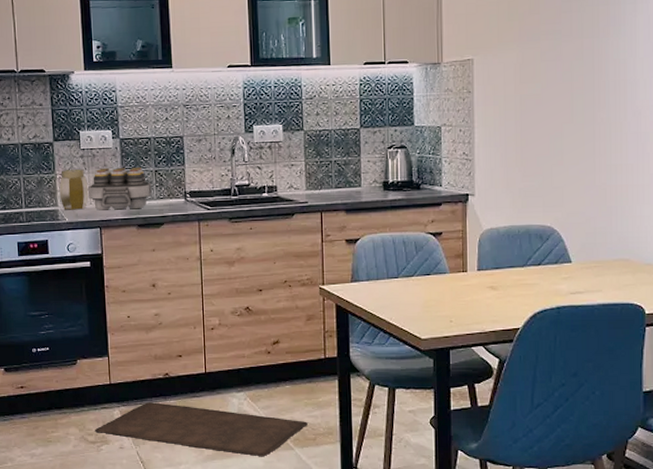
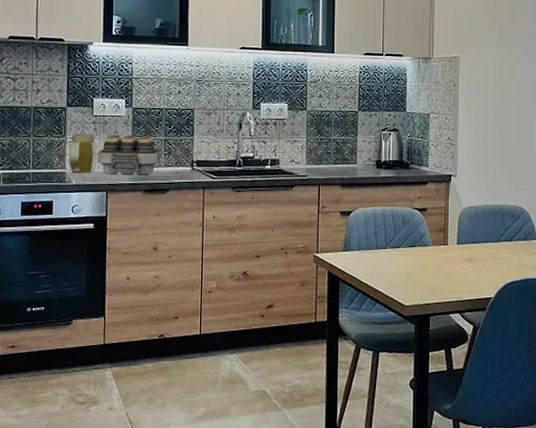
doormat: present [95,402,308,457] -> none [85,363,296,418]

